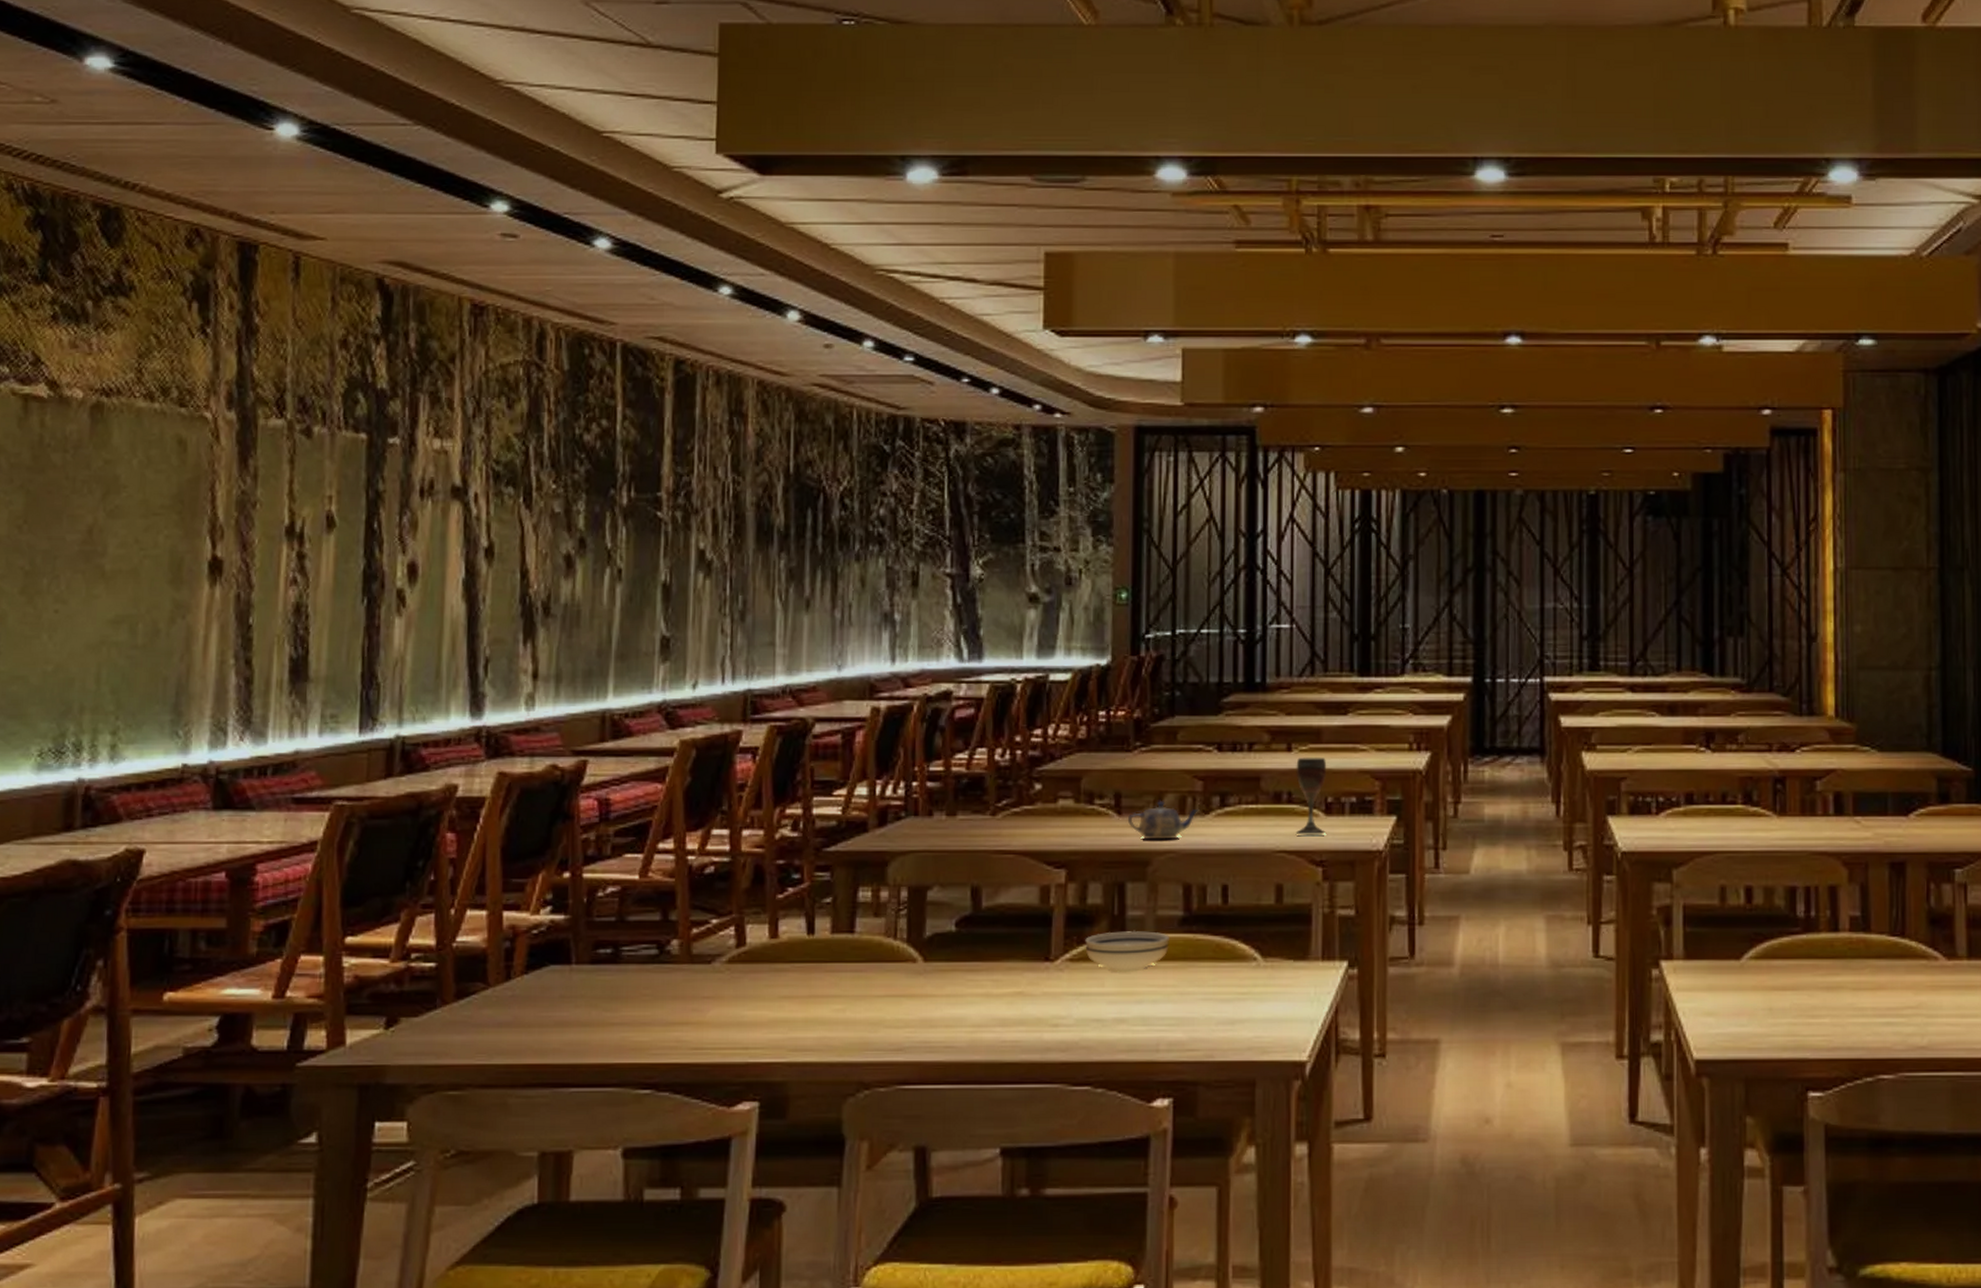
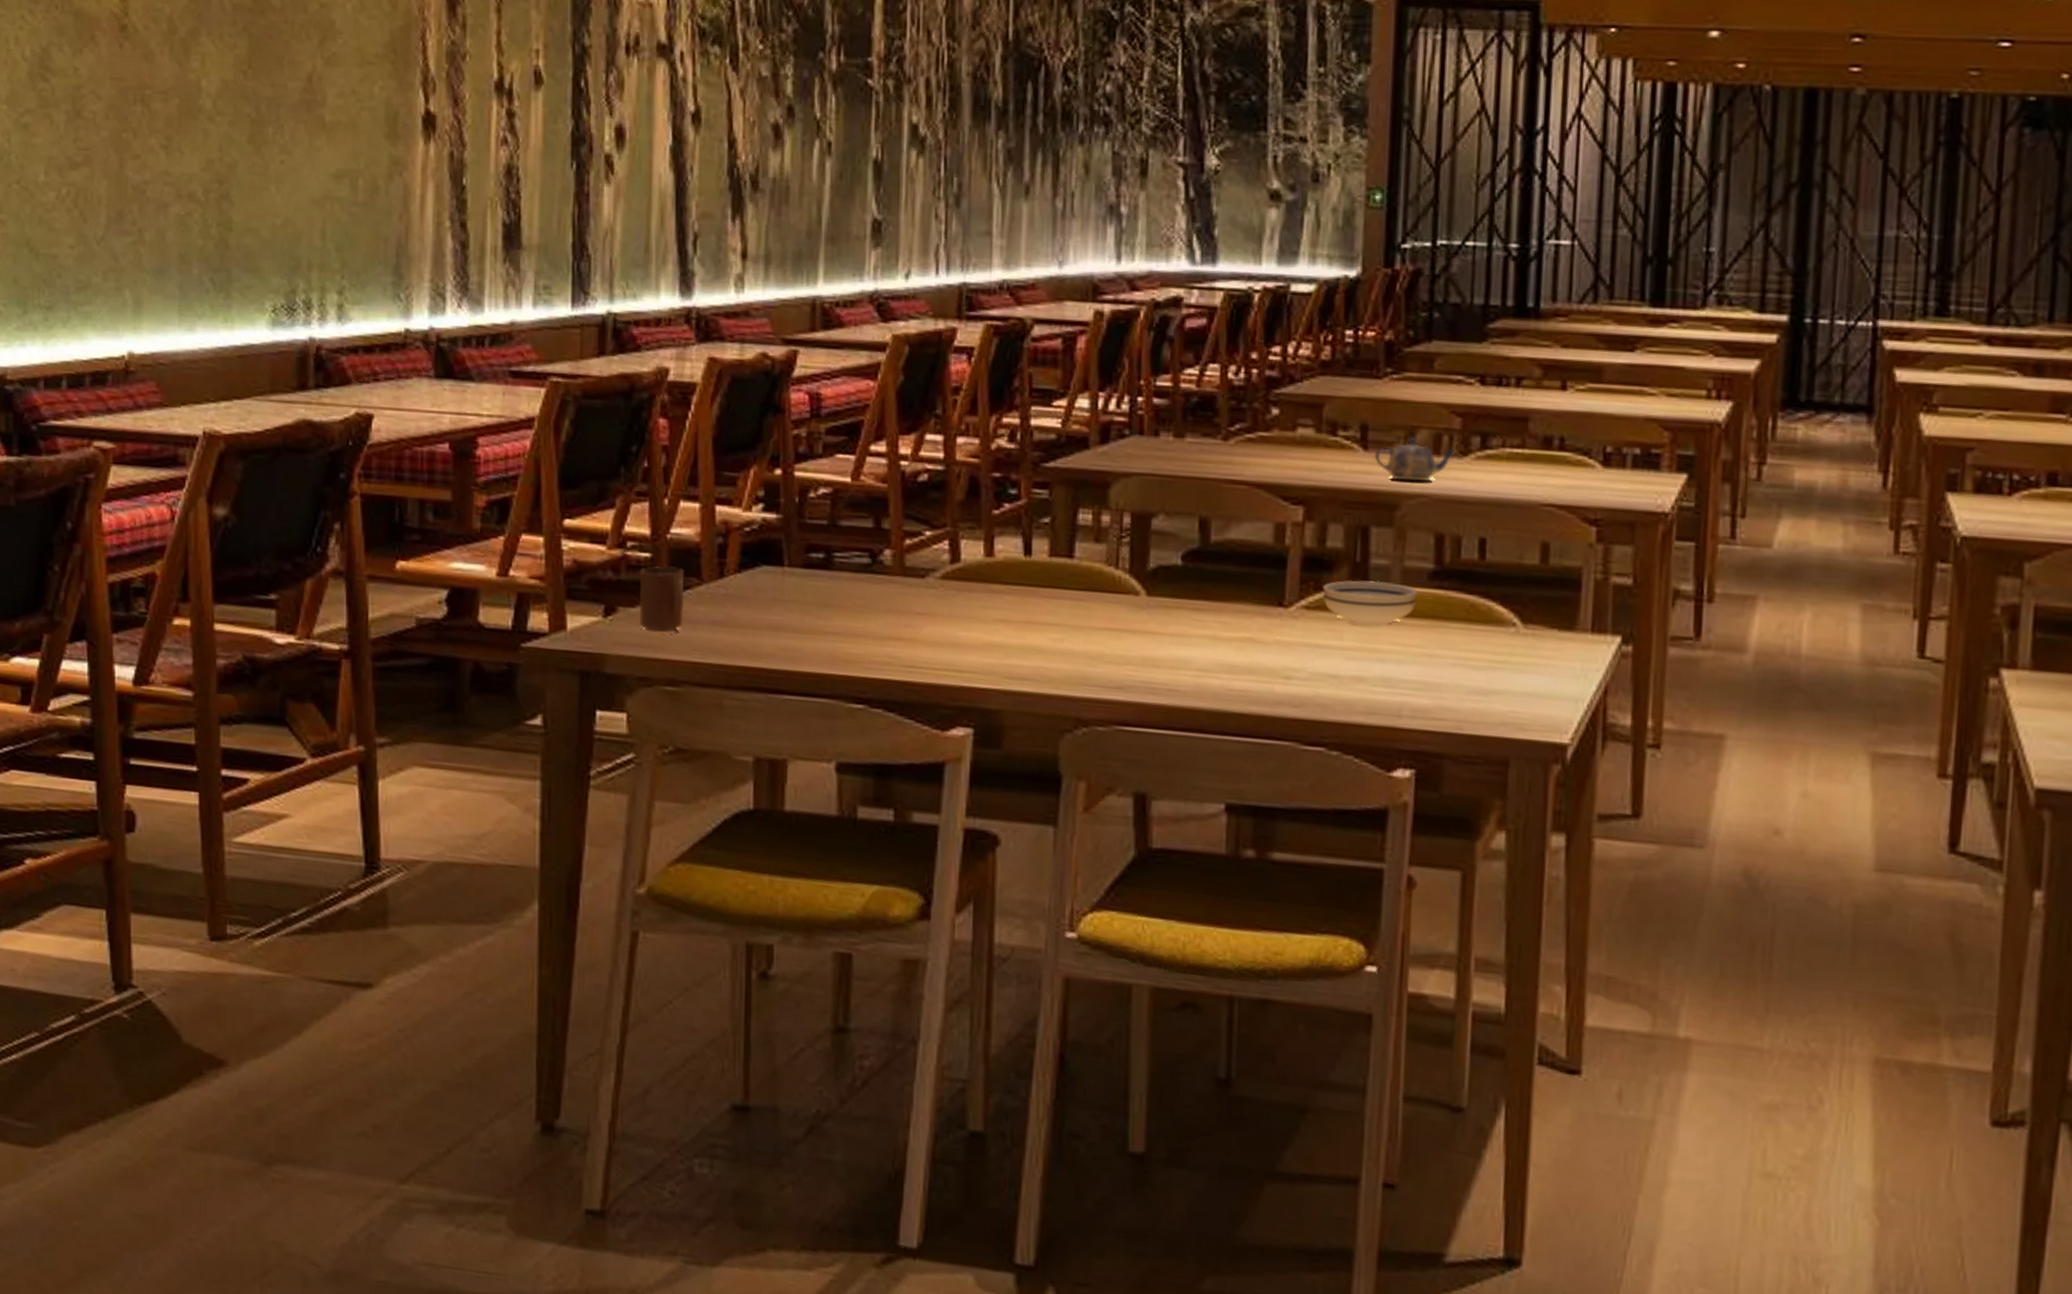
cup: none [423,974,470,1039] -> present [639,566,685,633]
cup: present [1295,757,1327,835] -> none [1567,398,1608,490]

